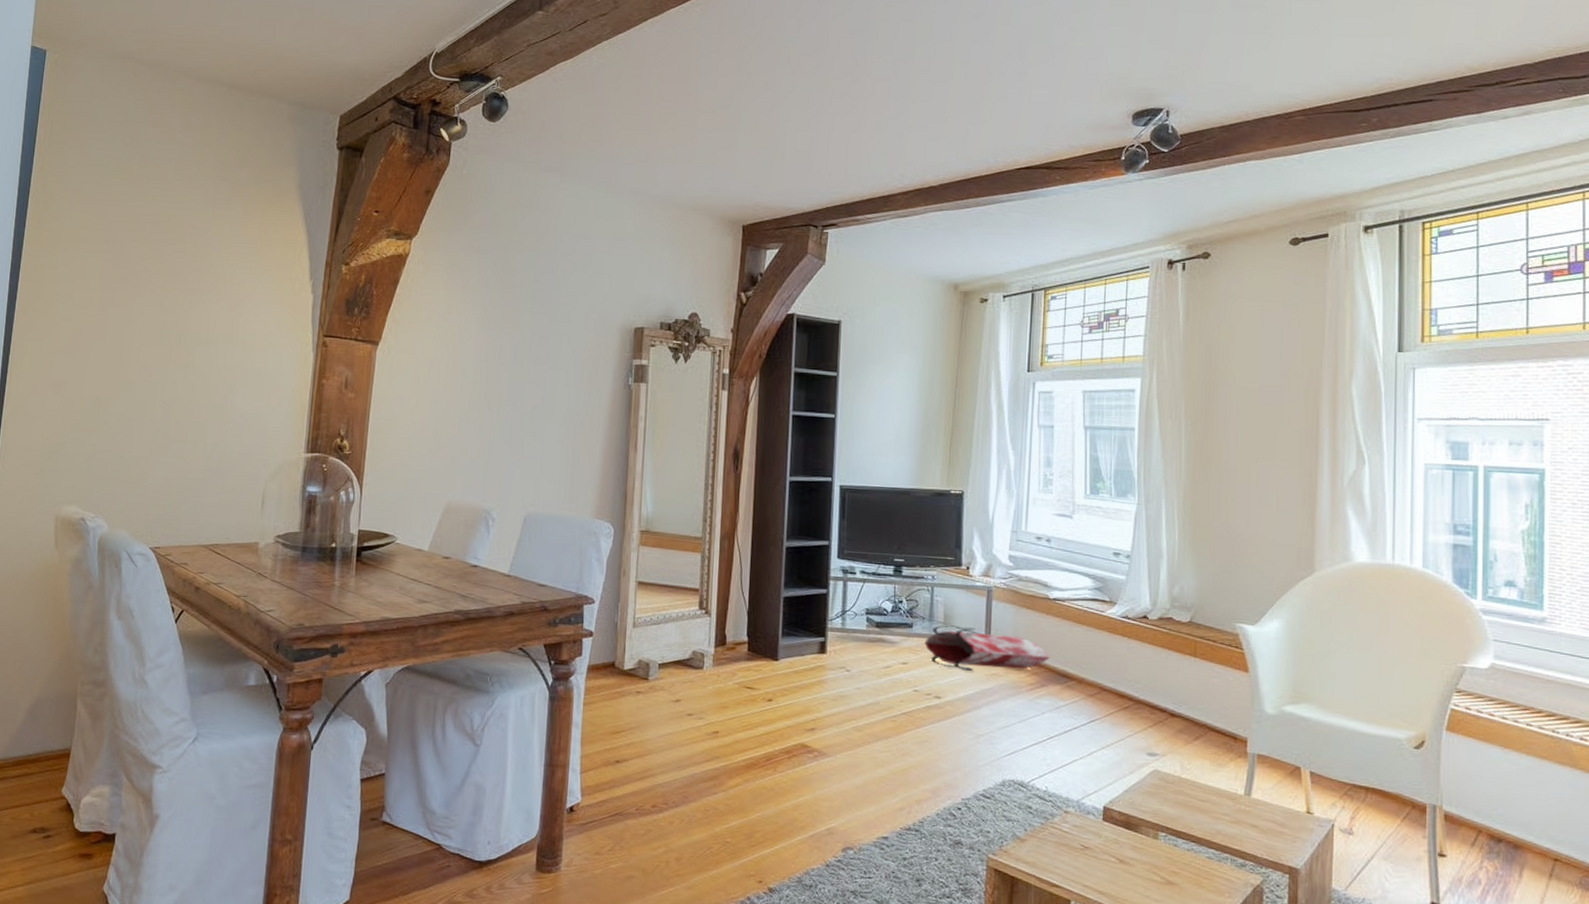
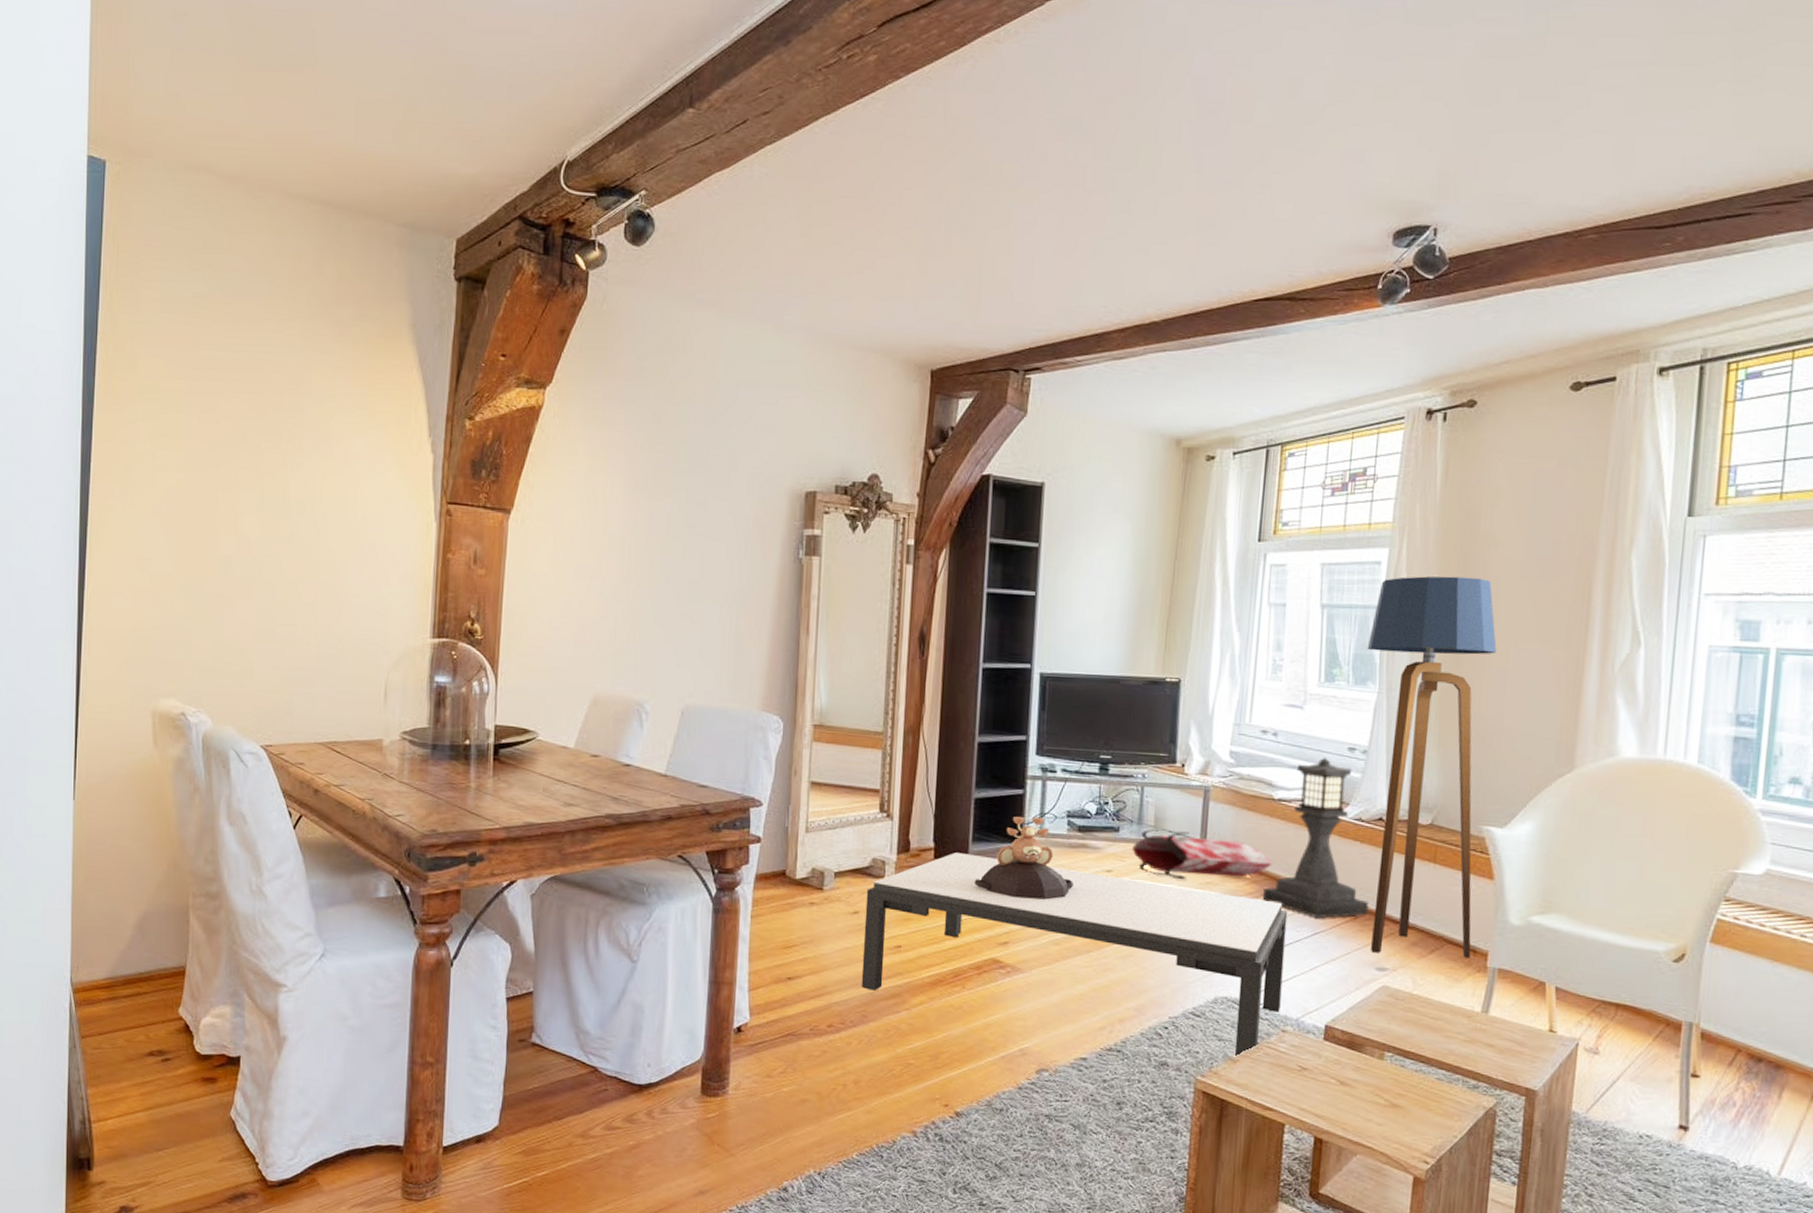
coffee table: none [682,646,1066,835] -> present [861,852,1288,1056]
decorative bowl: none [784,614,873,690] -> present [974,817,1073,900]
lantern: none [1043,561,1138,708] -> present [1263,757,1369,919]
floor lamp: none [1126,402,1239,745] -> present [1367,576,1497,958]

